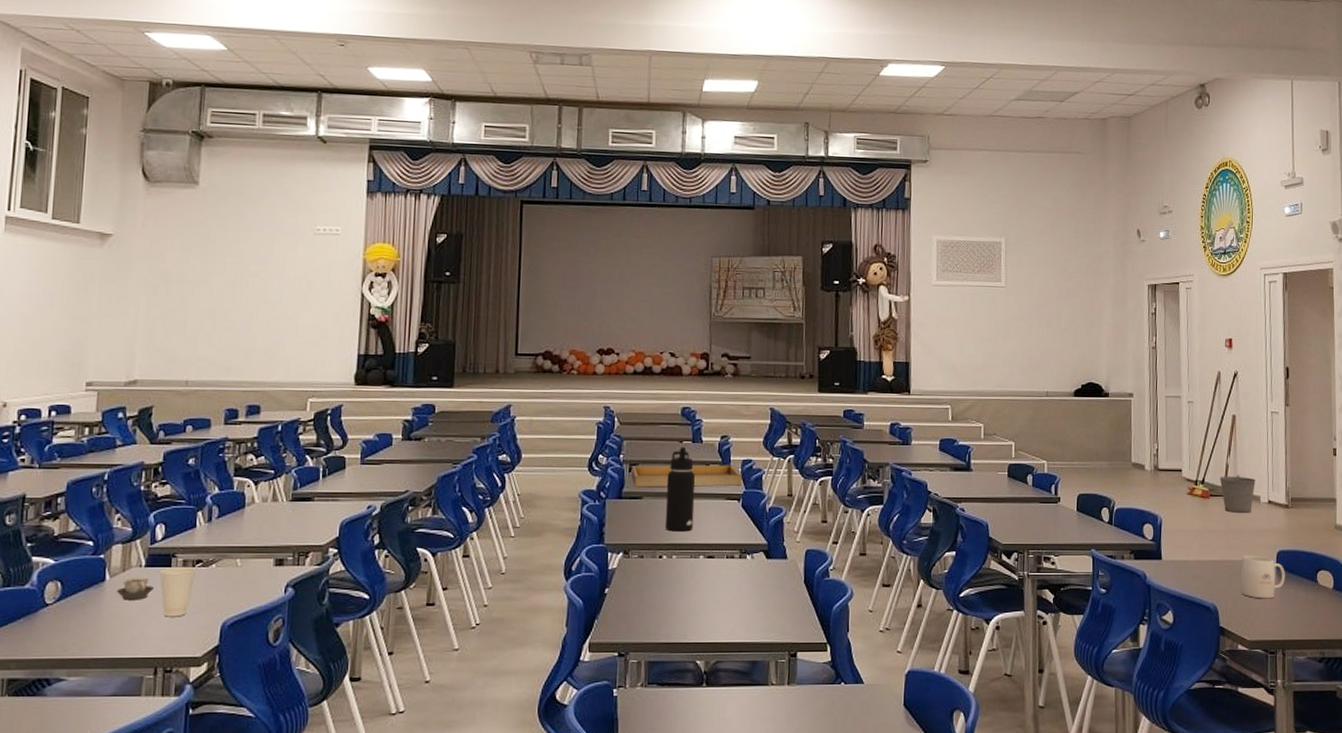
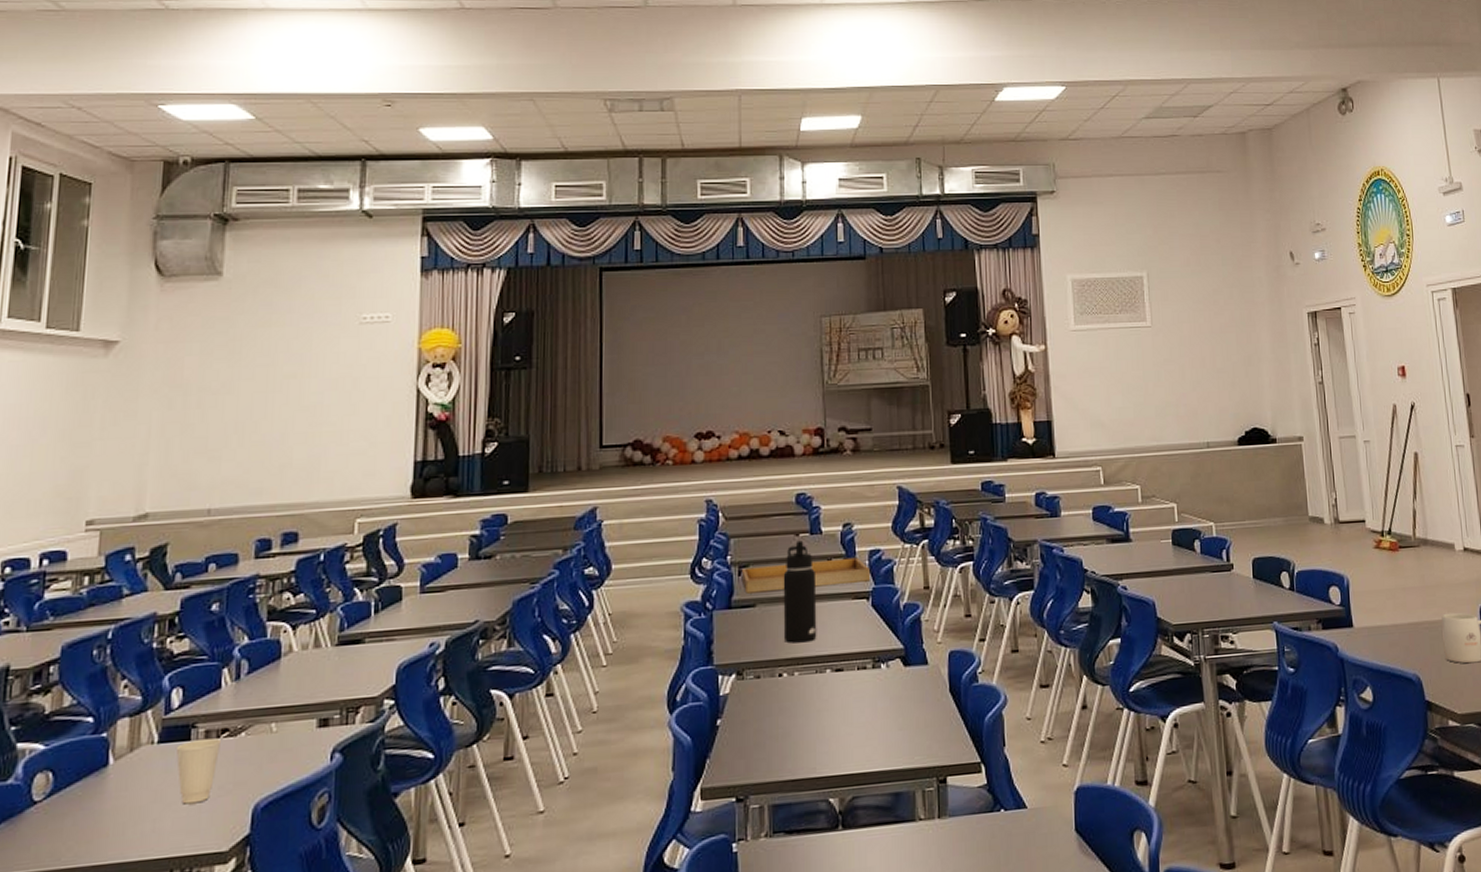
cup: present [117,577,154,600] -> none [123,756,169,788]
bucket: present [1219,475,1256,513] -> none [1407,520,1448,566]

